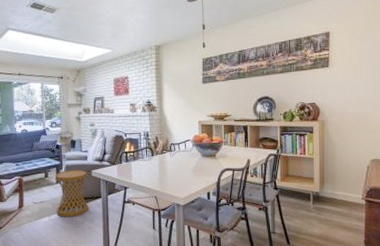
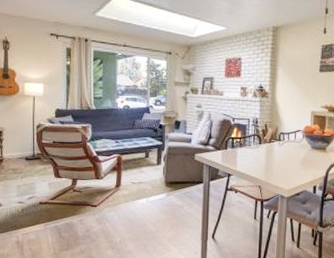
side table: present [55,170,88,217] -> none [155,152,190,200]

